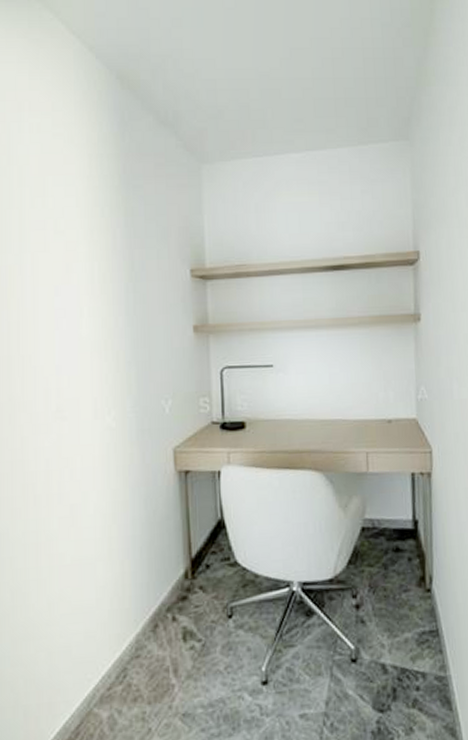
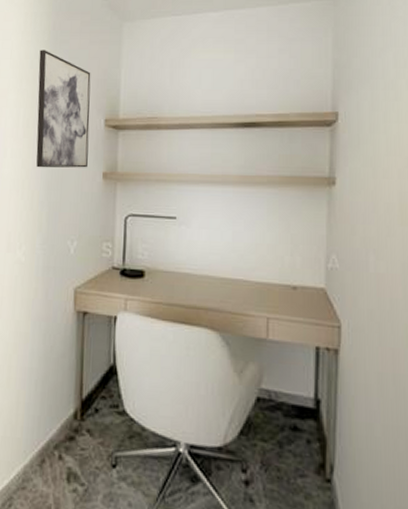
wall art: none [110,196,176,326] -> present [36,50,91,168]

